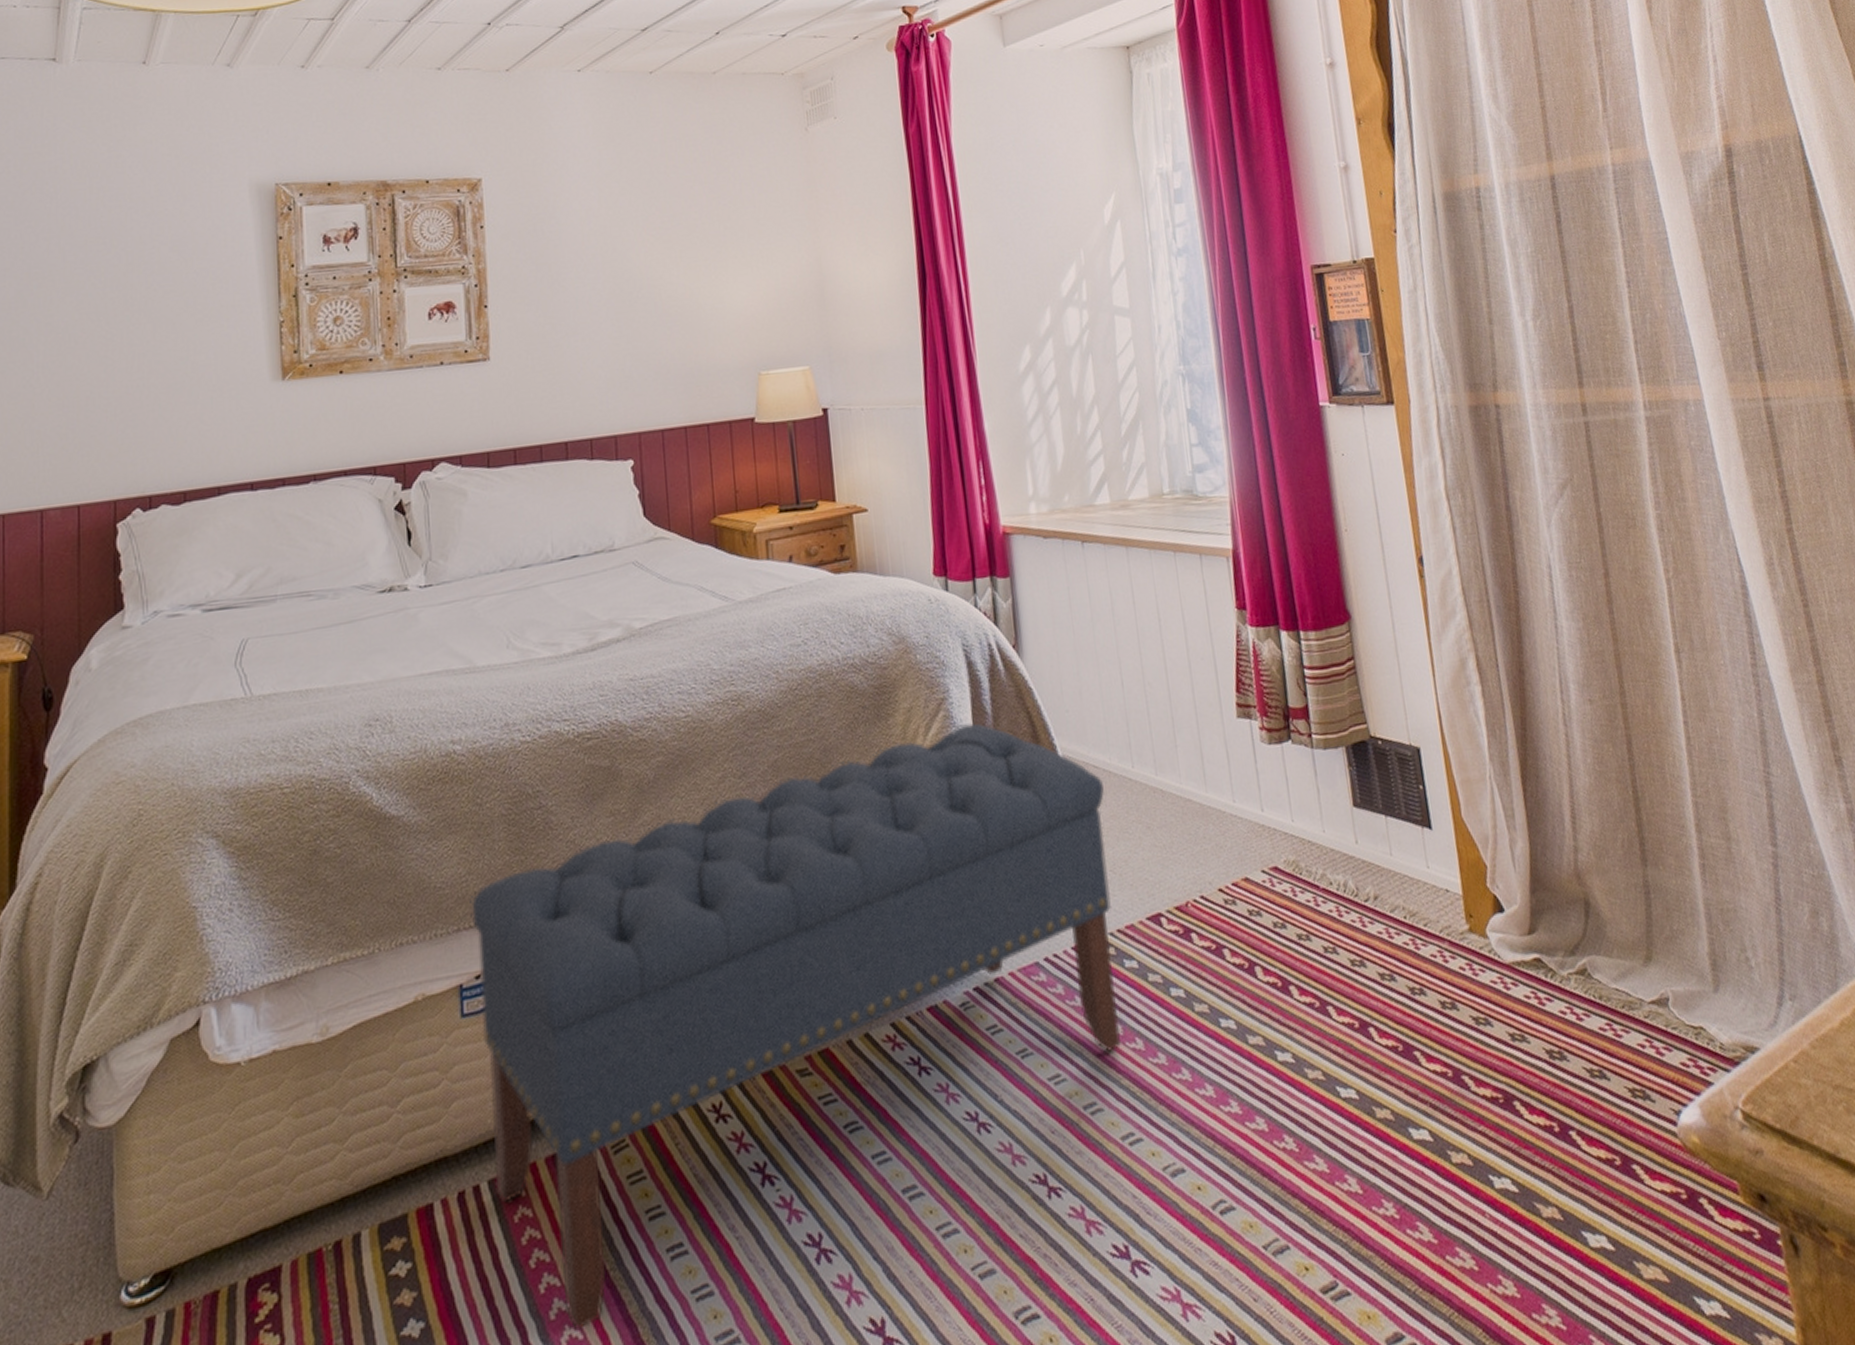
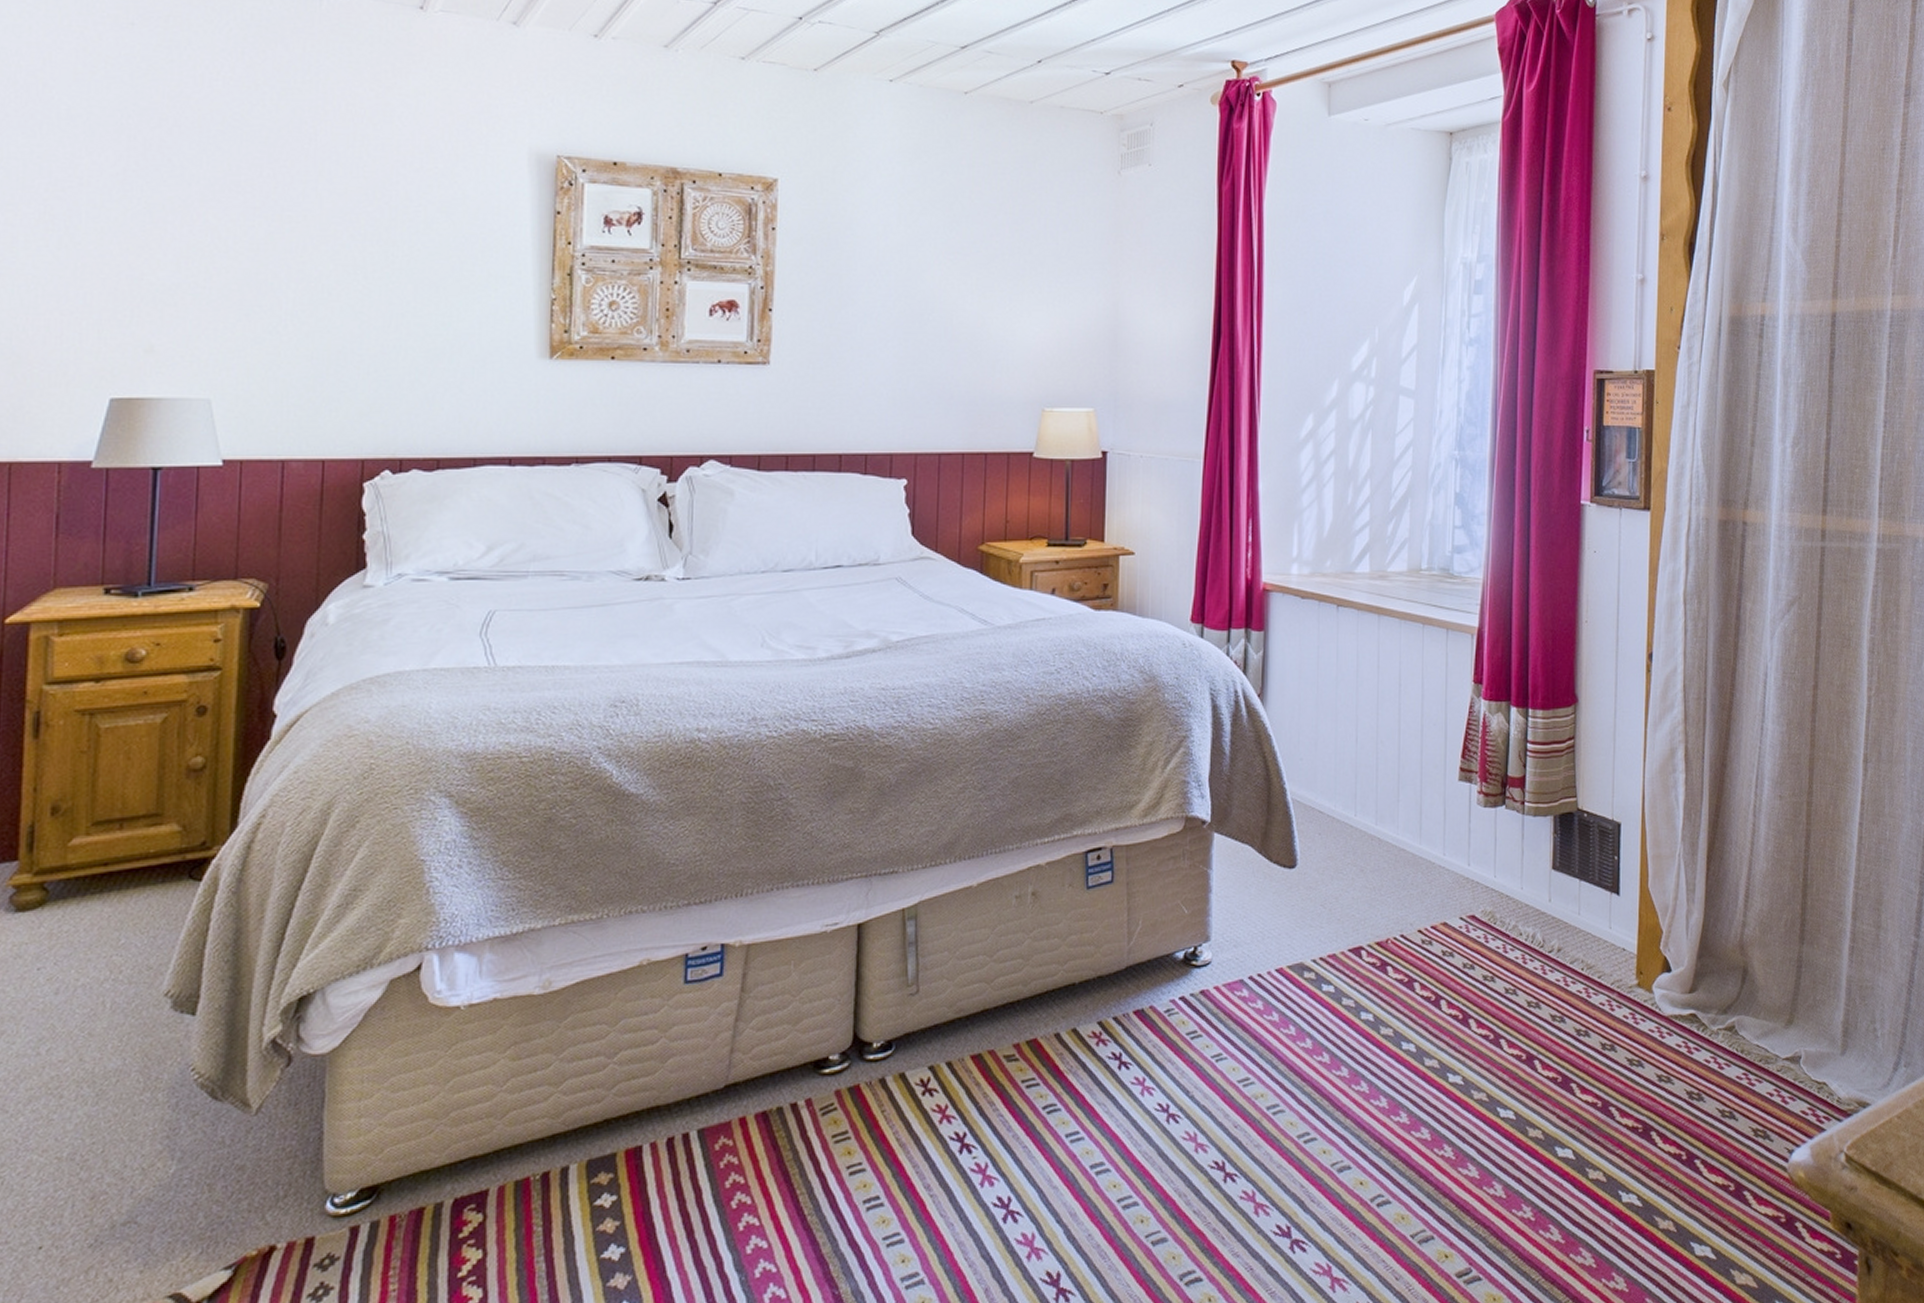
bench: present [469,723,1122,1331] -> none [702,762,1325,1265]

